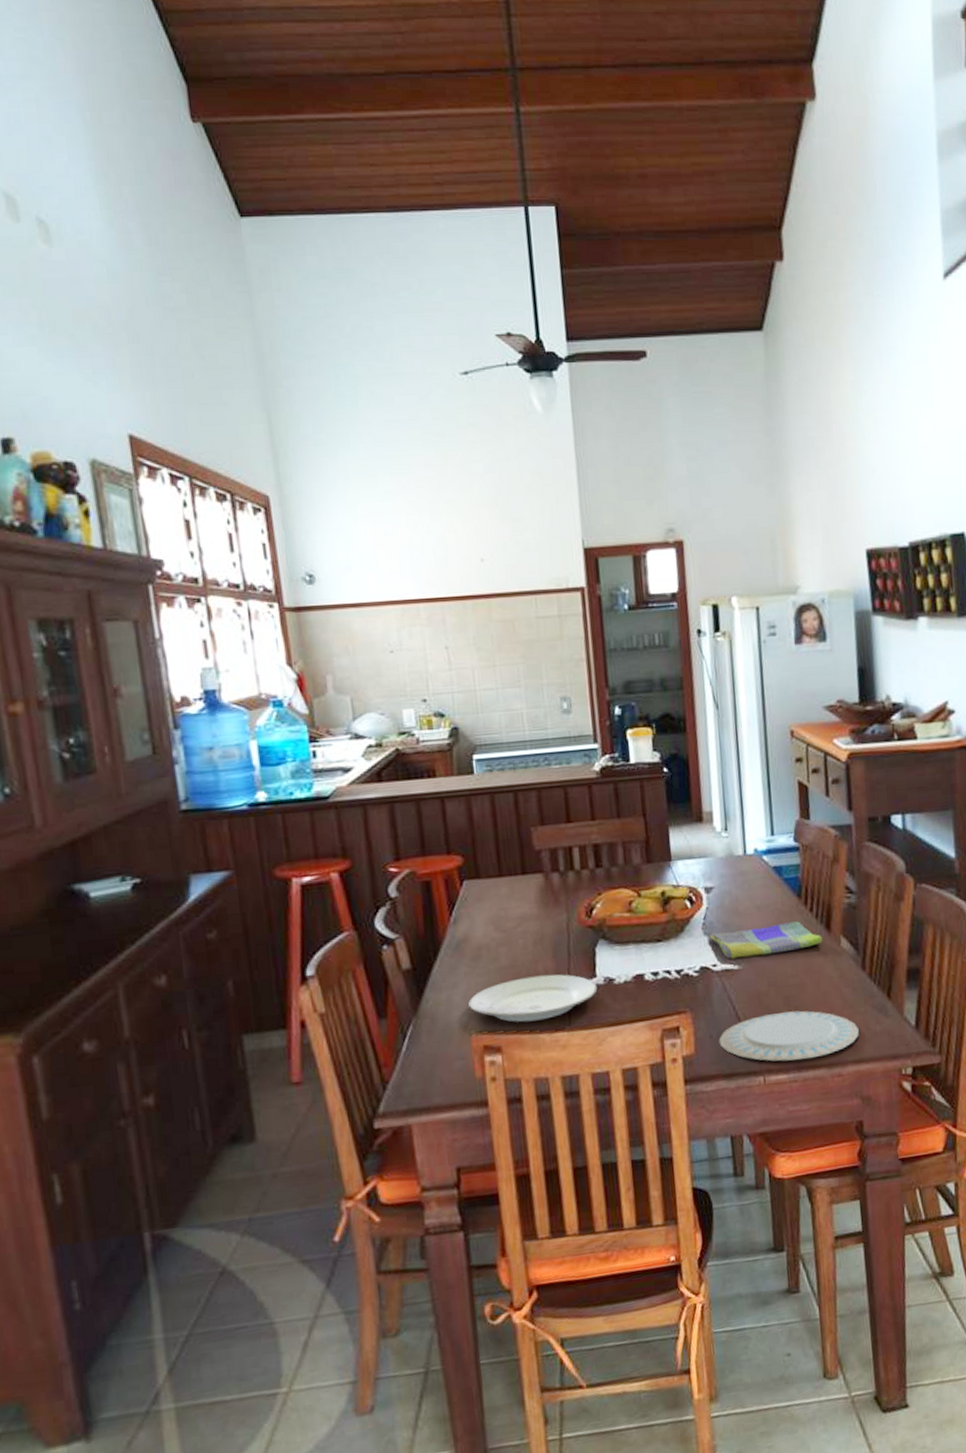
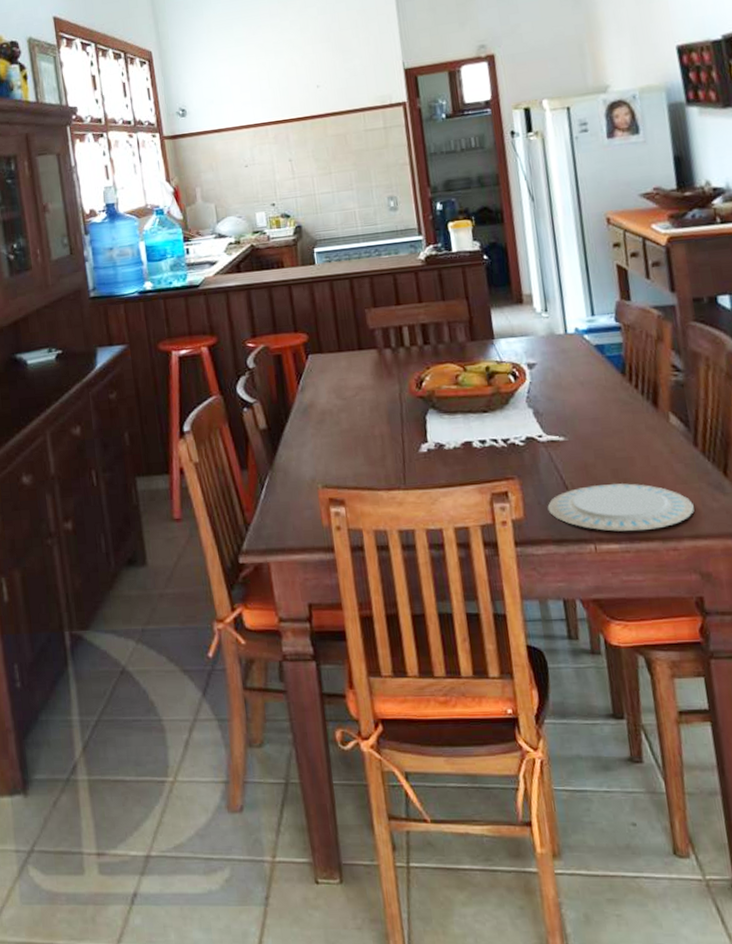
plate: present [468,974,598,1023] -> none [315,438,429,480]
dish towel: present [709,921,823,959] -> none [533,397,650,431]

